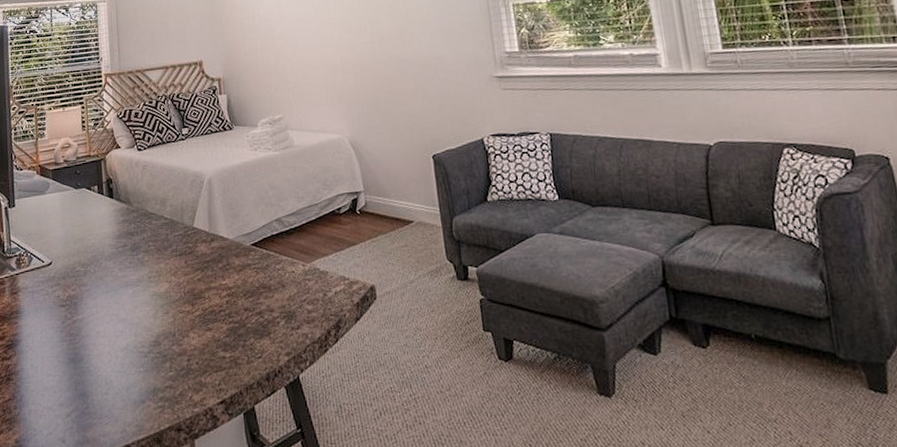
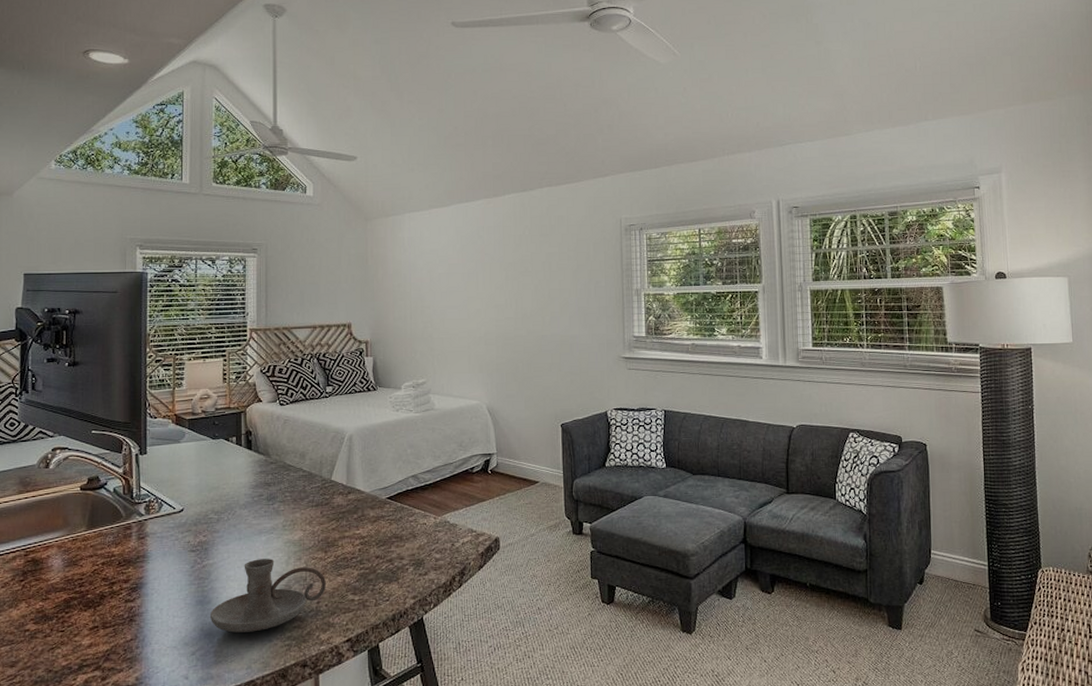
candle holder: none [82,313,196,393] -> present [209,559,327,633]

